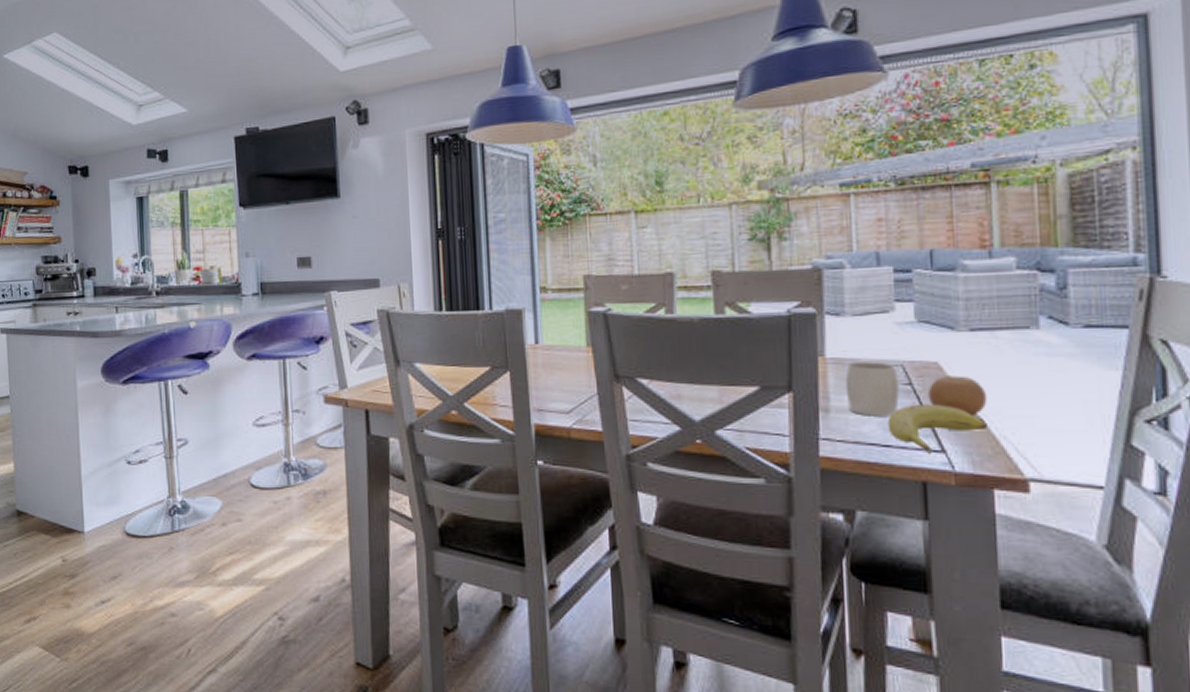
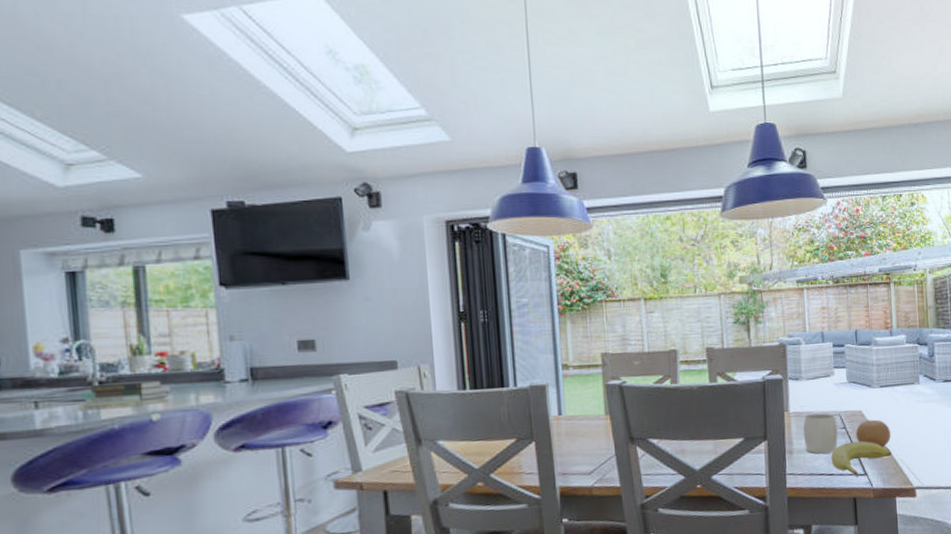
books: none [141,292,204,317] -> present [76,380,172,411]

